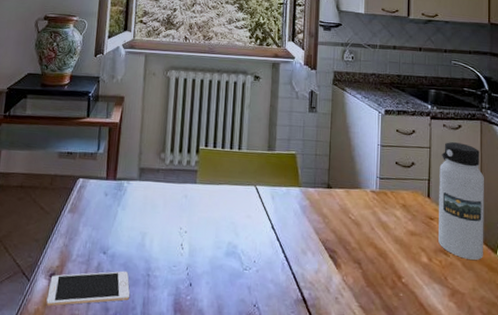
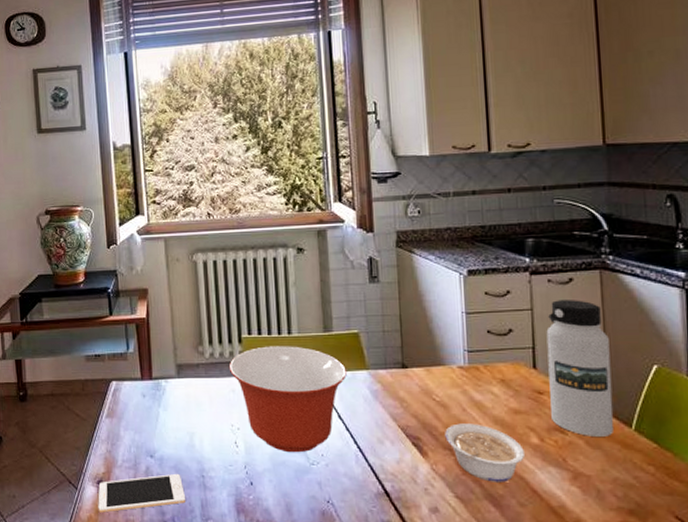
mixing bowl: none [184,158,283,258] -> present [229,346,347,453]
legume: none [356,240,416,295] -> present [445,423,524,482]

